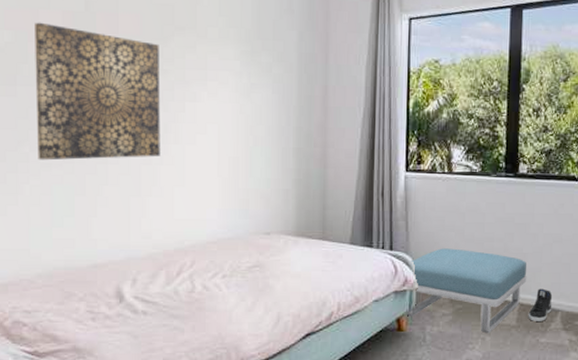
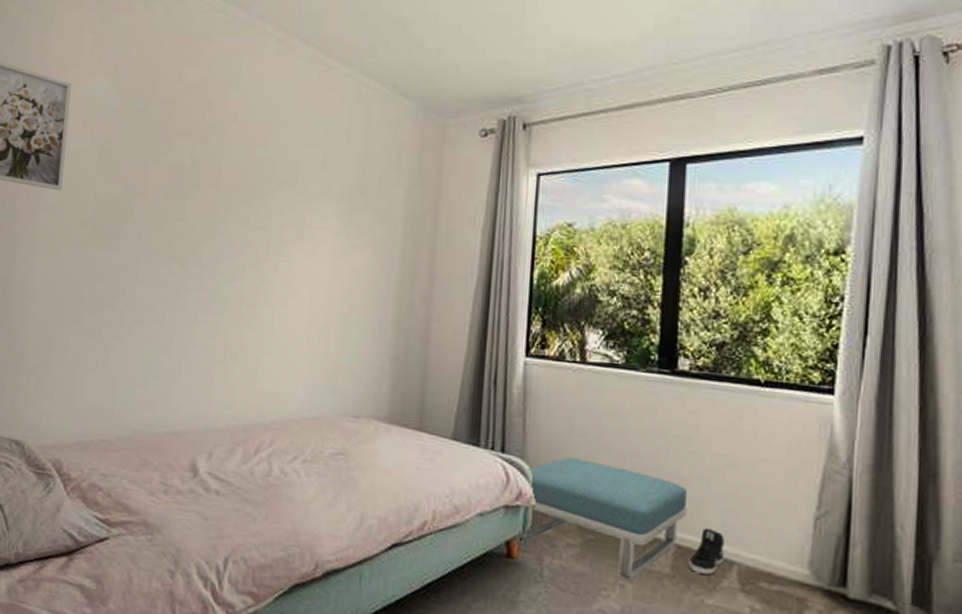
wall art: present [35,22,161,161] -> none [131,177,258,320]

